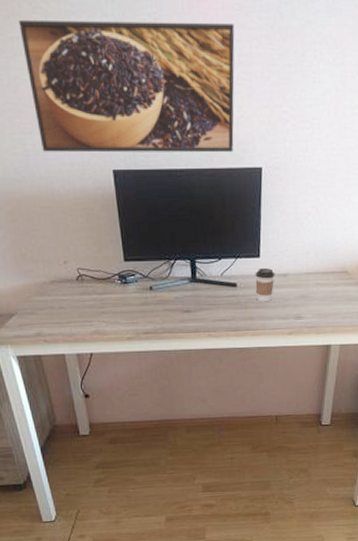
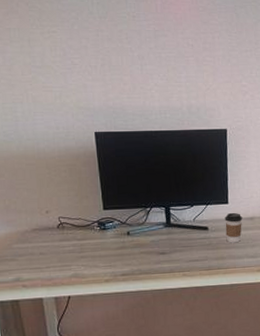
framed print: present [19,19,235,153] -> none [16,15,202,118]

